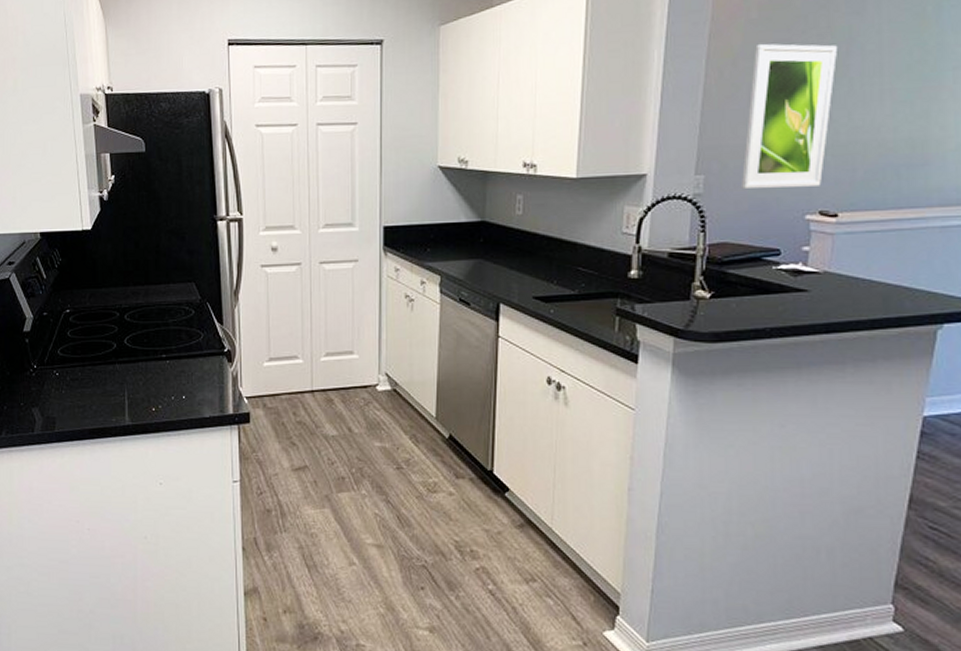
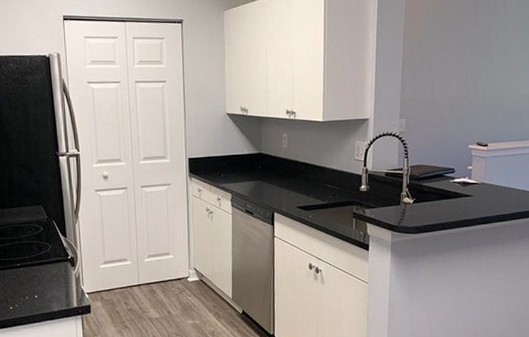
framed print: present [740,43,837,188] -> none [428,30,482,128]

